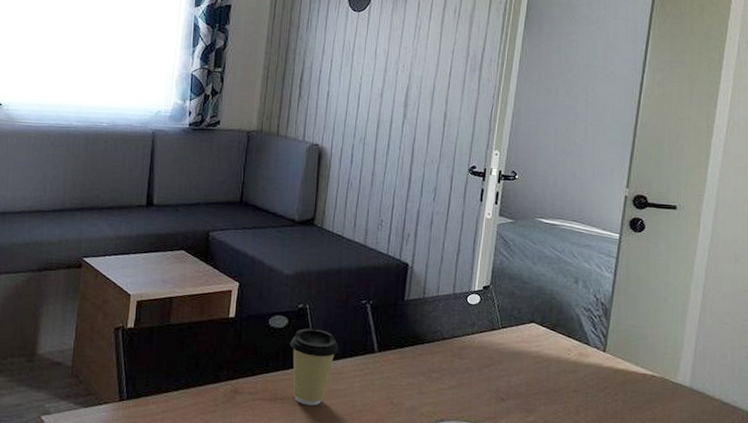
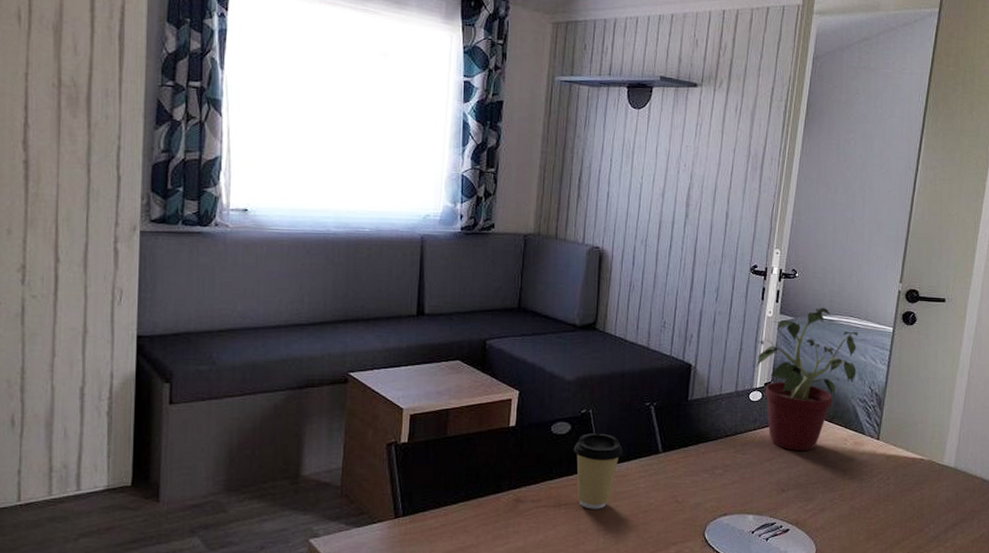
potted plant: none [474,210,582,360] -> present [755,307,858,452]

